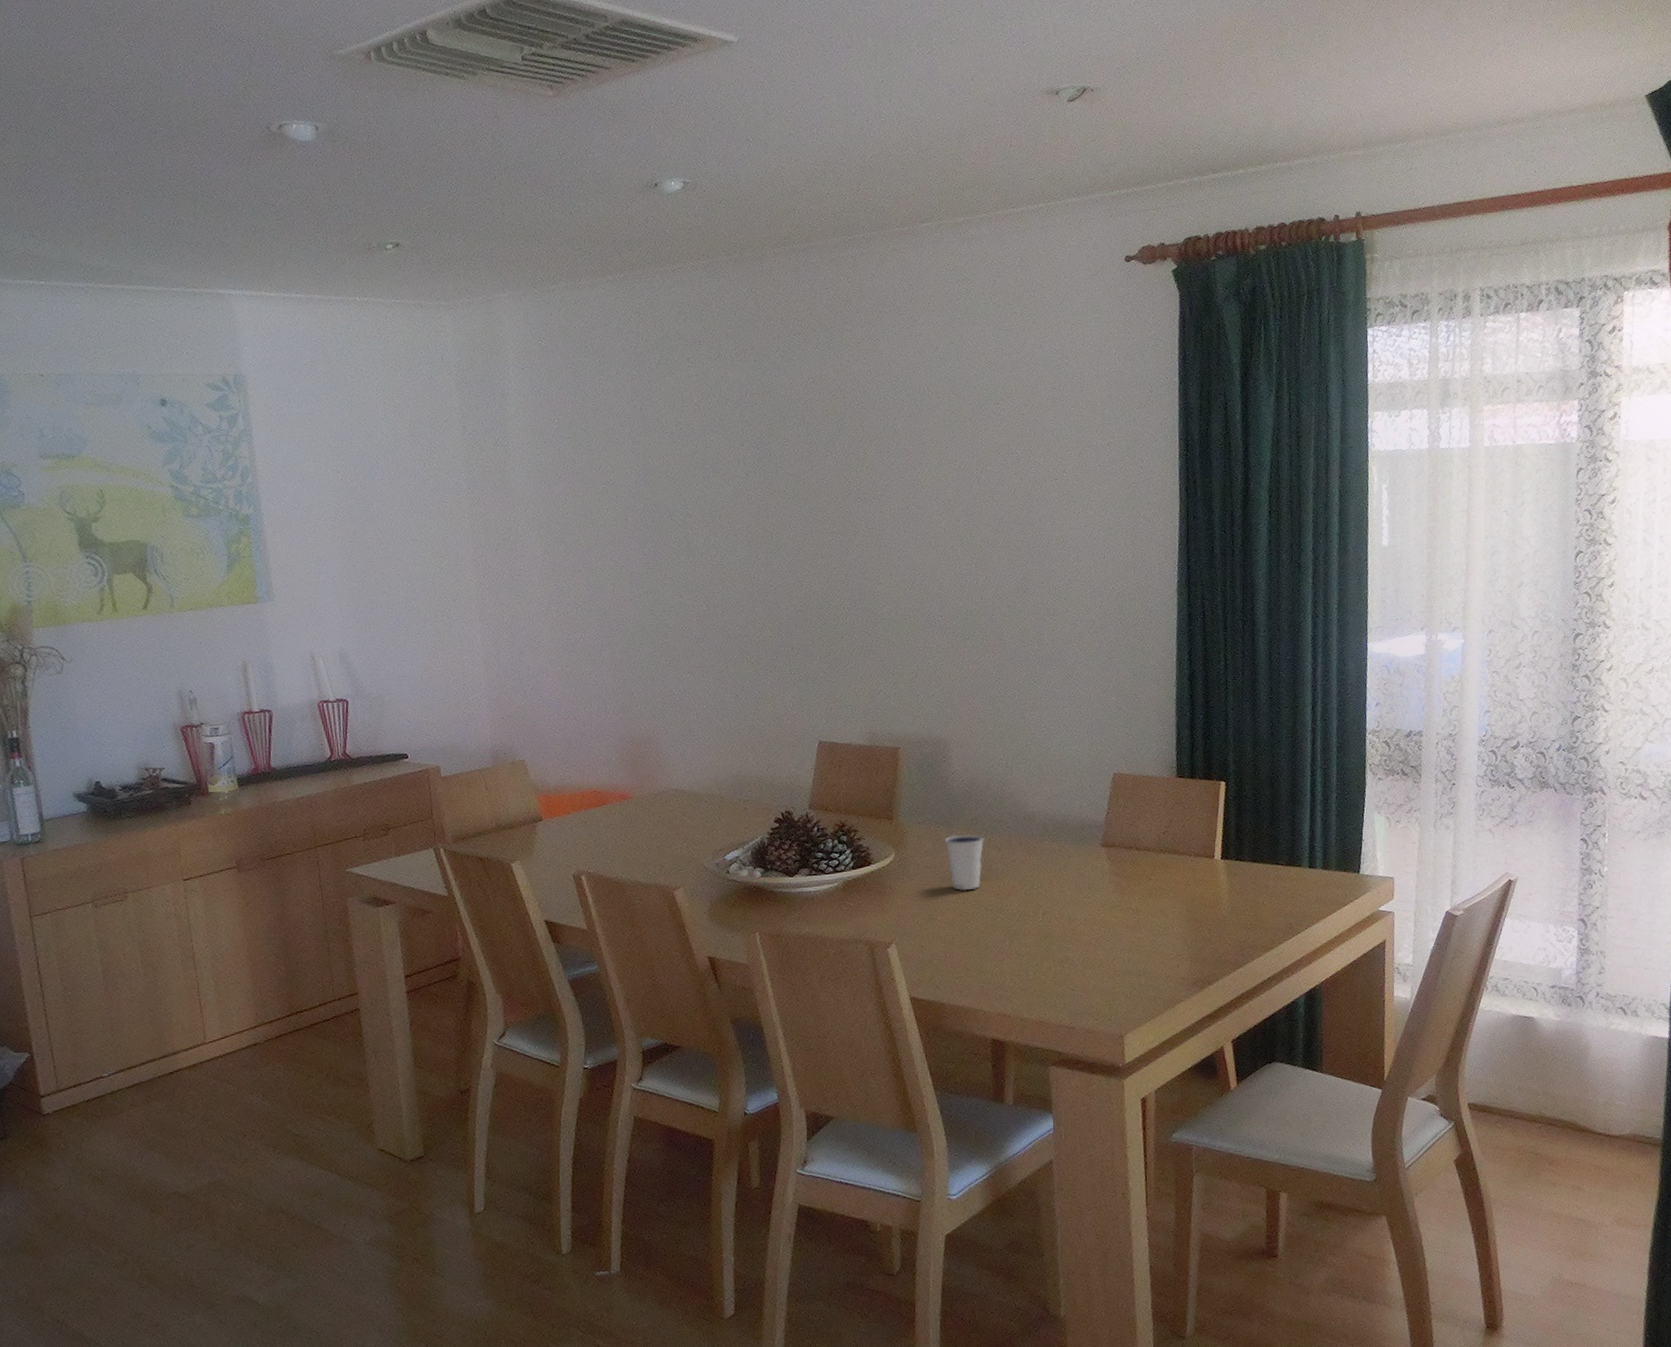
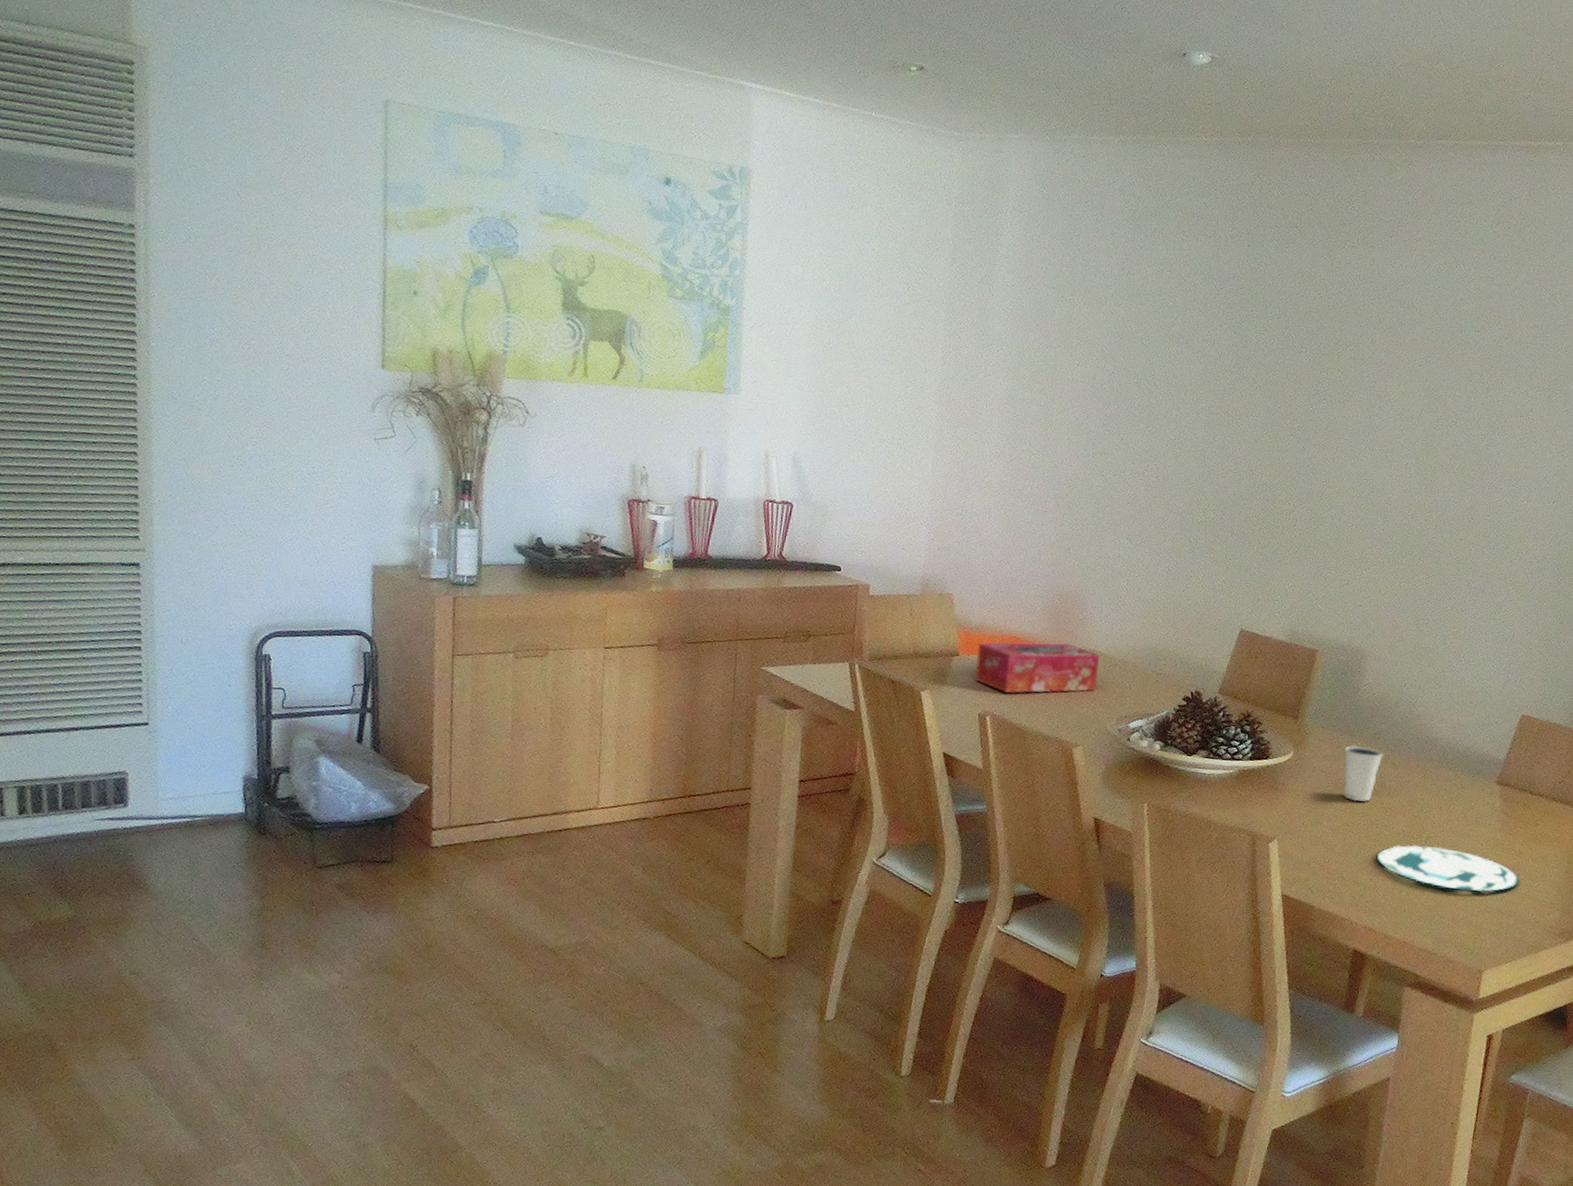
tissue box: none [559,788,686,848] -> present [975,642,1099,694]
plate: none [996,920,1143,961] -> present [1376,844,1520,892]

